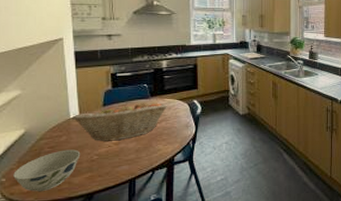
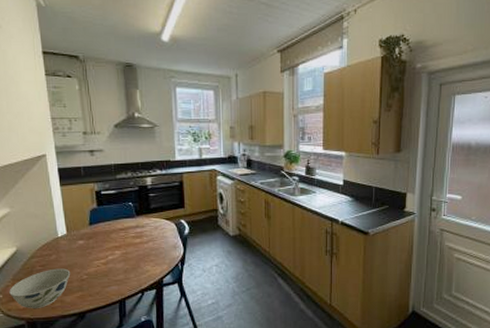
fruit basket: present [72,102,168,141] -> none [60,221,155,261]

